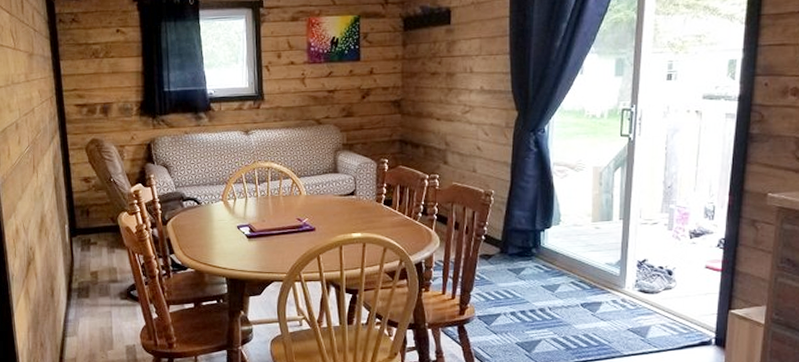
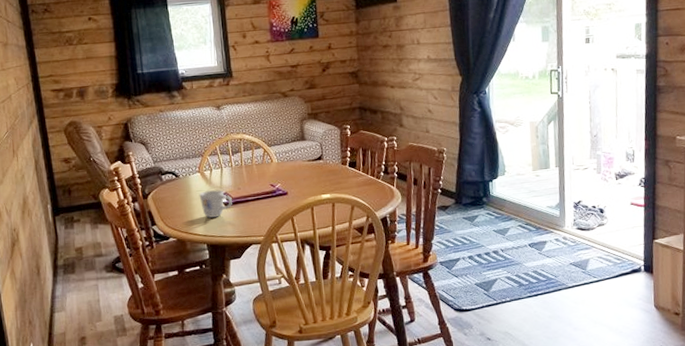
mug: none [220,221,255,251] -> present [199,190,232,219]

